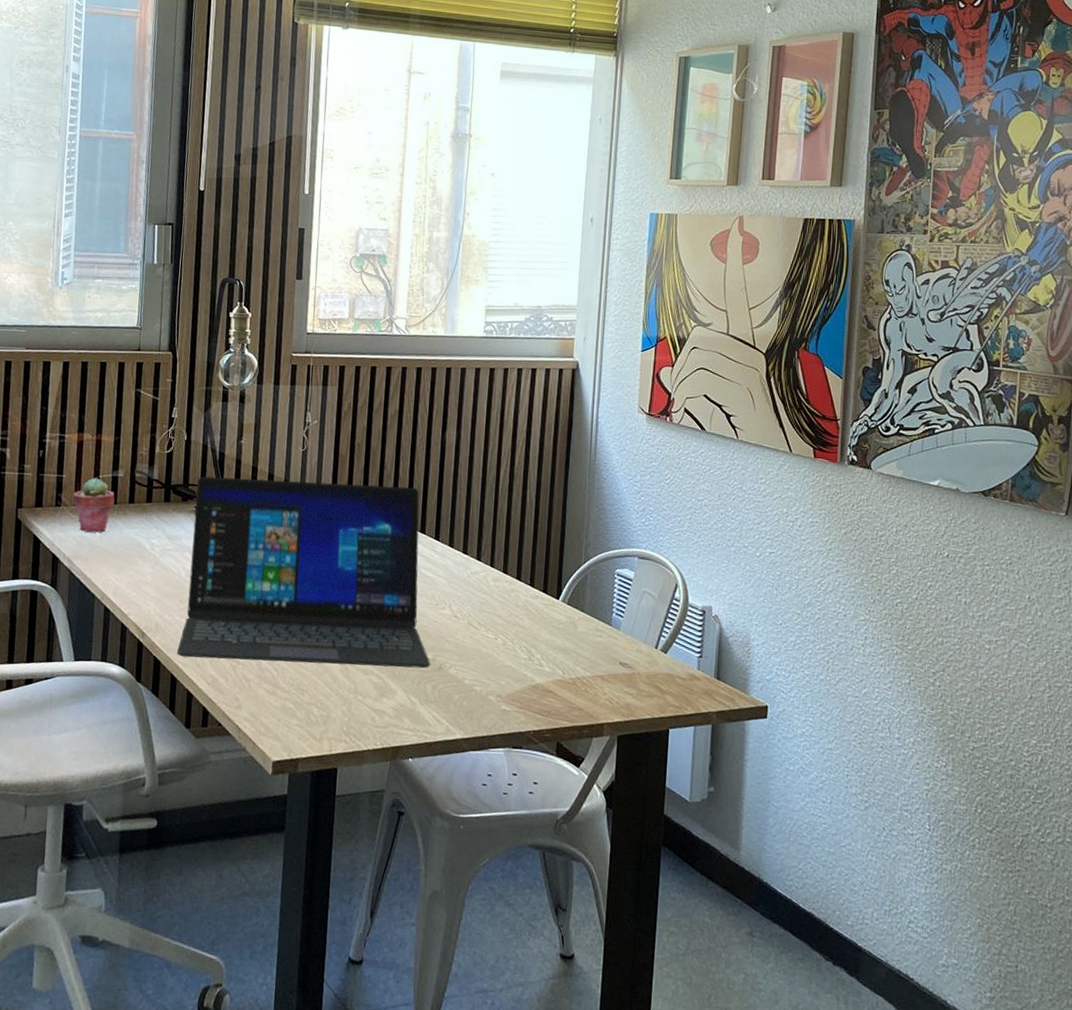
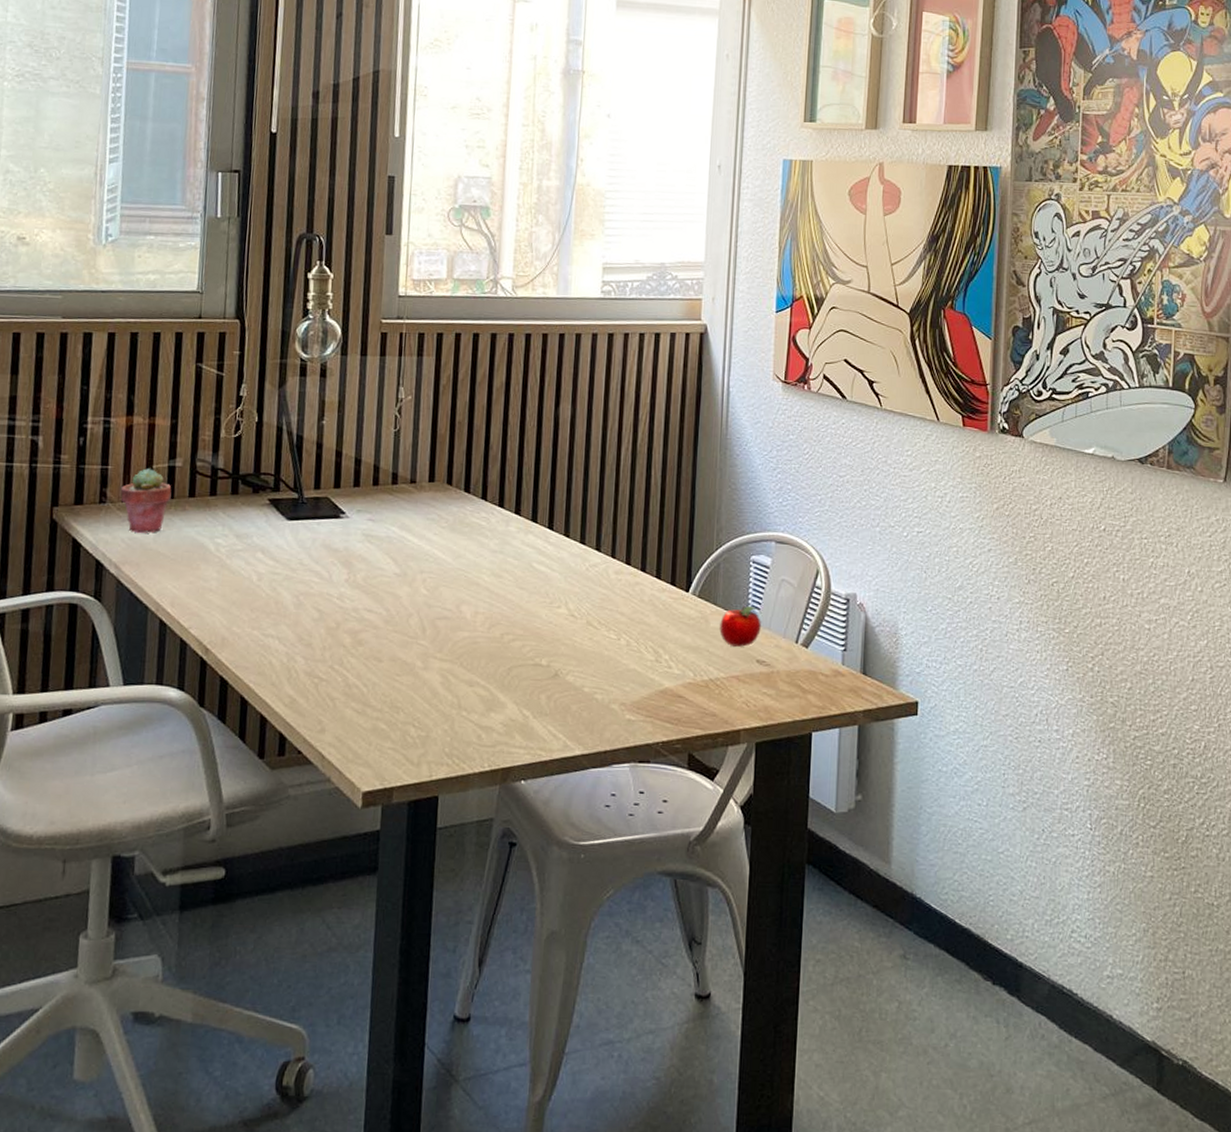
laptop: present [177,476,431,669] -> none [248,463,545,677]
apple: none [586,613,625,650] -> present [719,605,762,647]

